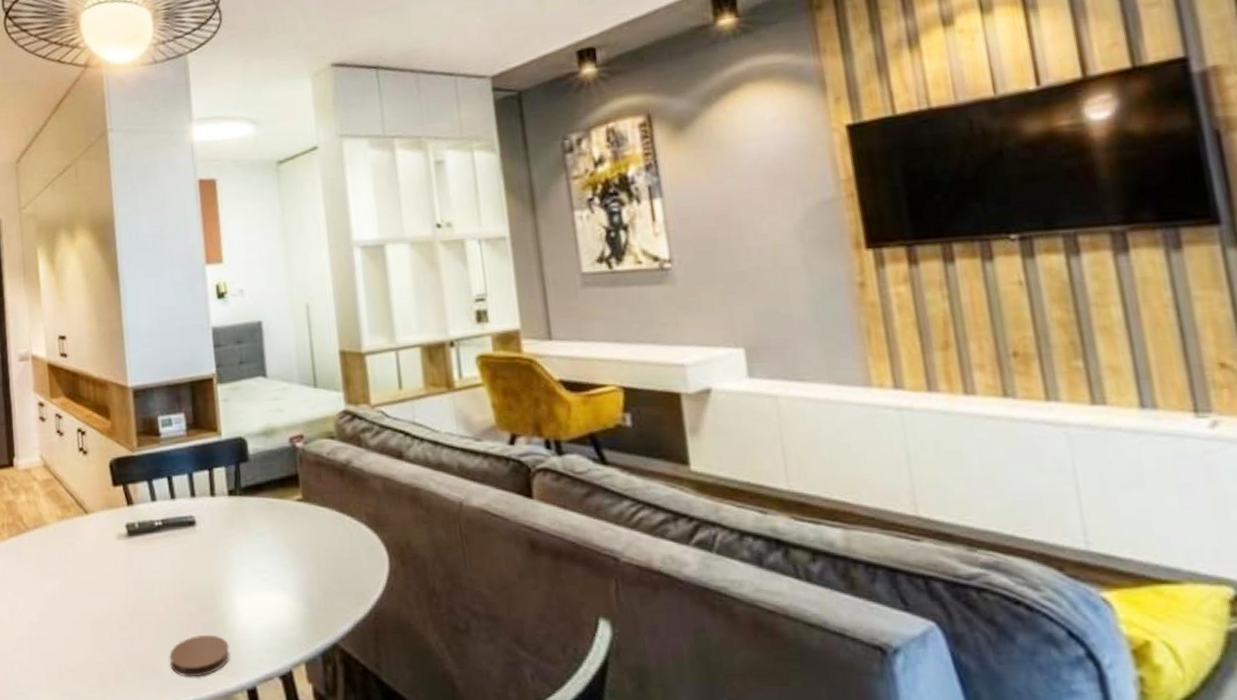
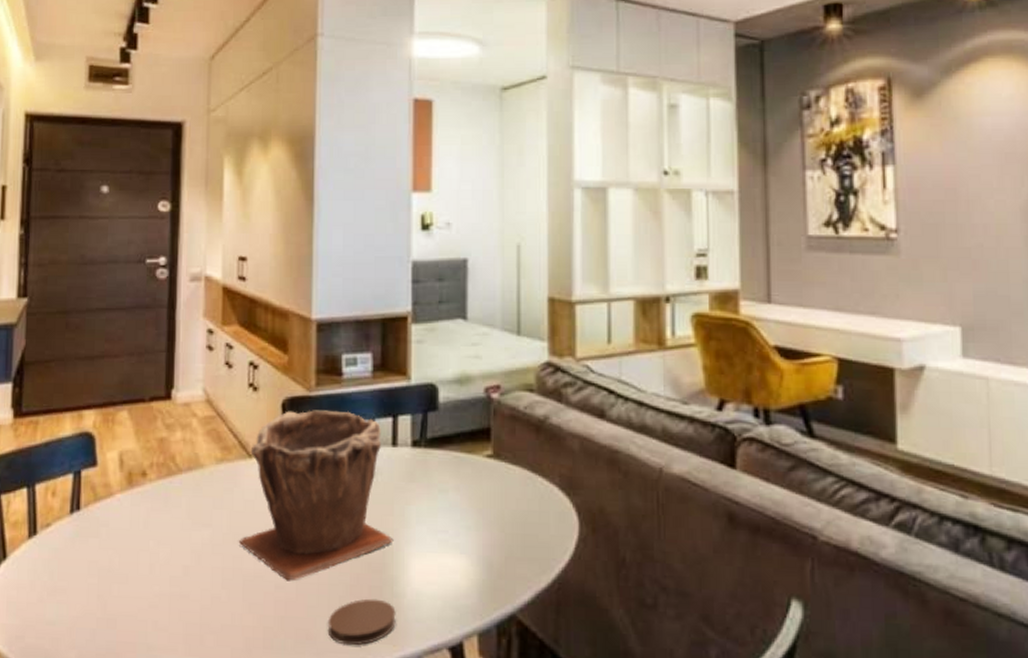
plant pot: none [84,467,221,622] -> present [238,410,394,581]

